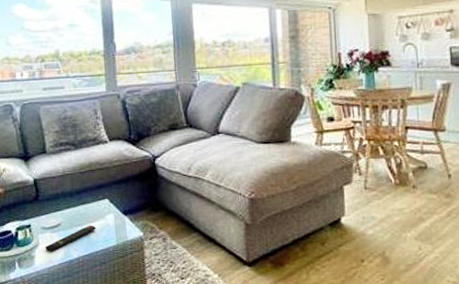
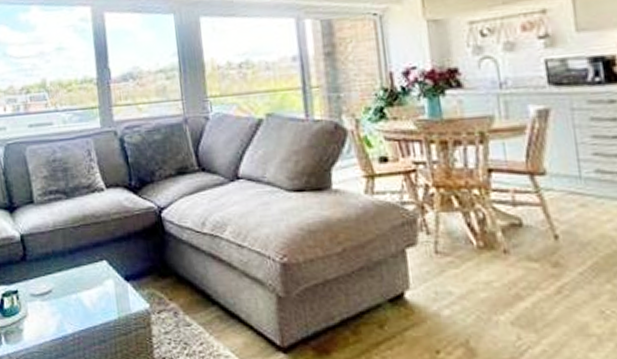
remote control: present [45,225,96,252] -> none [34,293,94,325]

